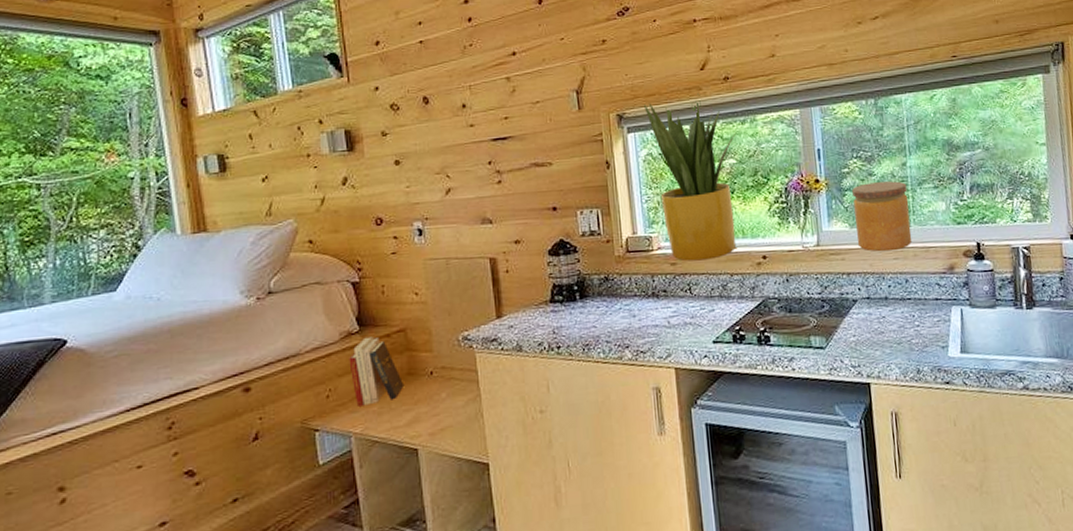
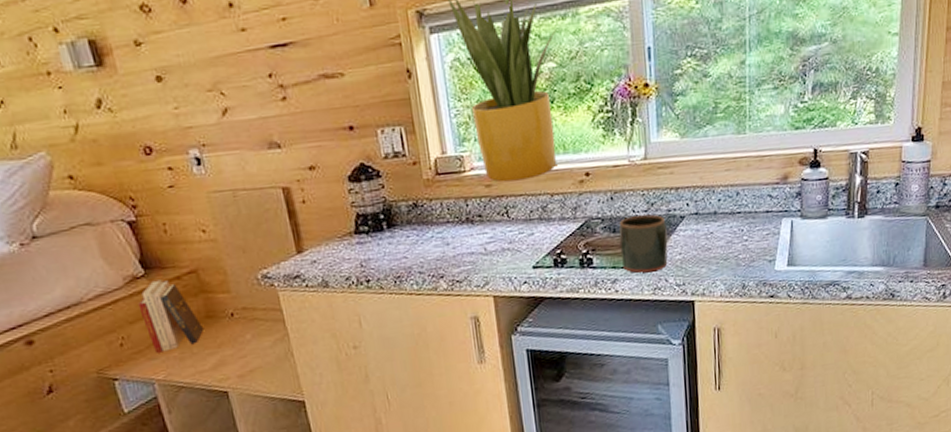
mug: none [794,297,843,353] -> present [618,214,668,274]
jar: present [852,181,912,252] -> none [684,82,746,164]

